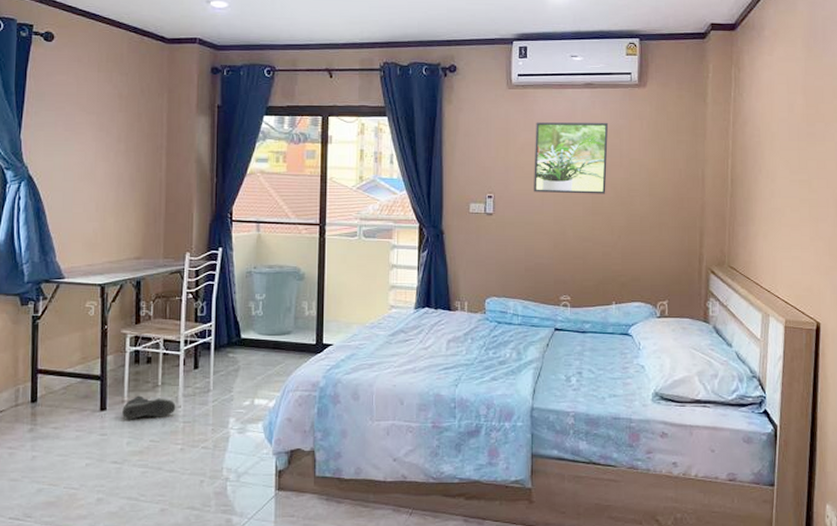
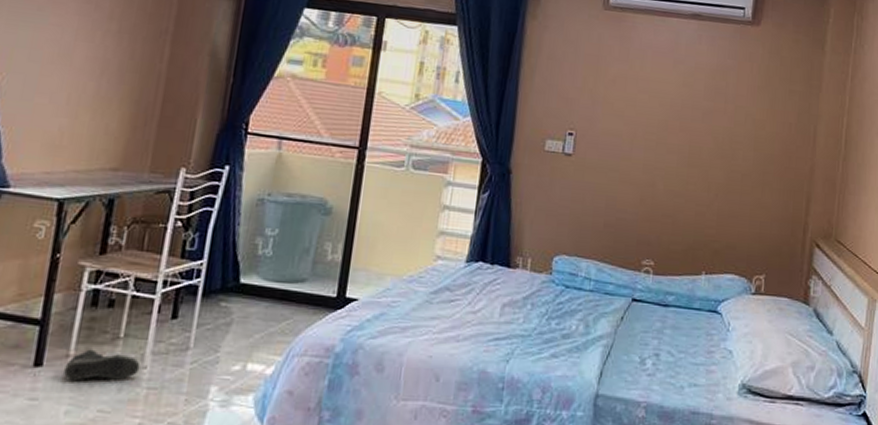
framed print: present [534,122,609,194] -> none [623,52,715,144]

